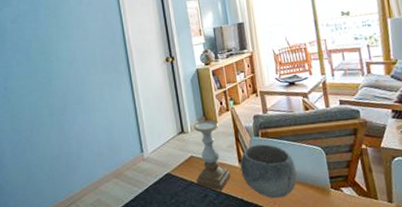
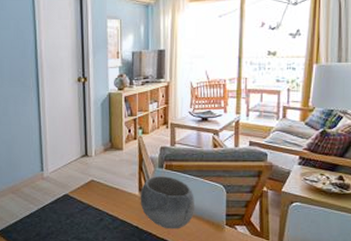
candle holder: present [193,120,231,190] -> none [95,146,129,216]

